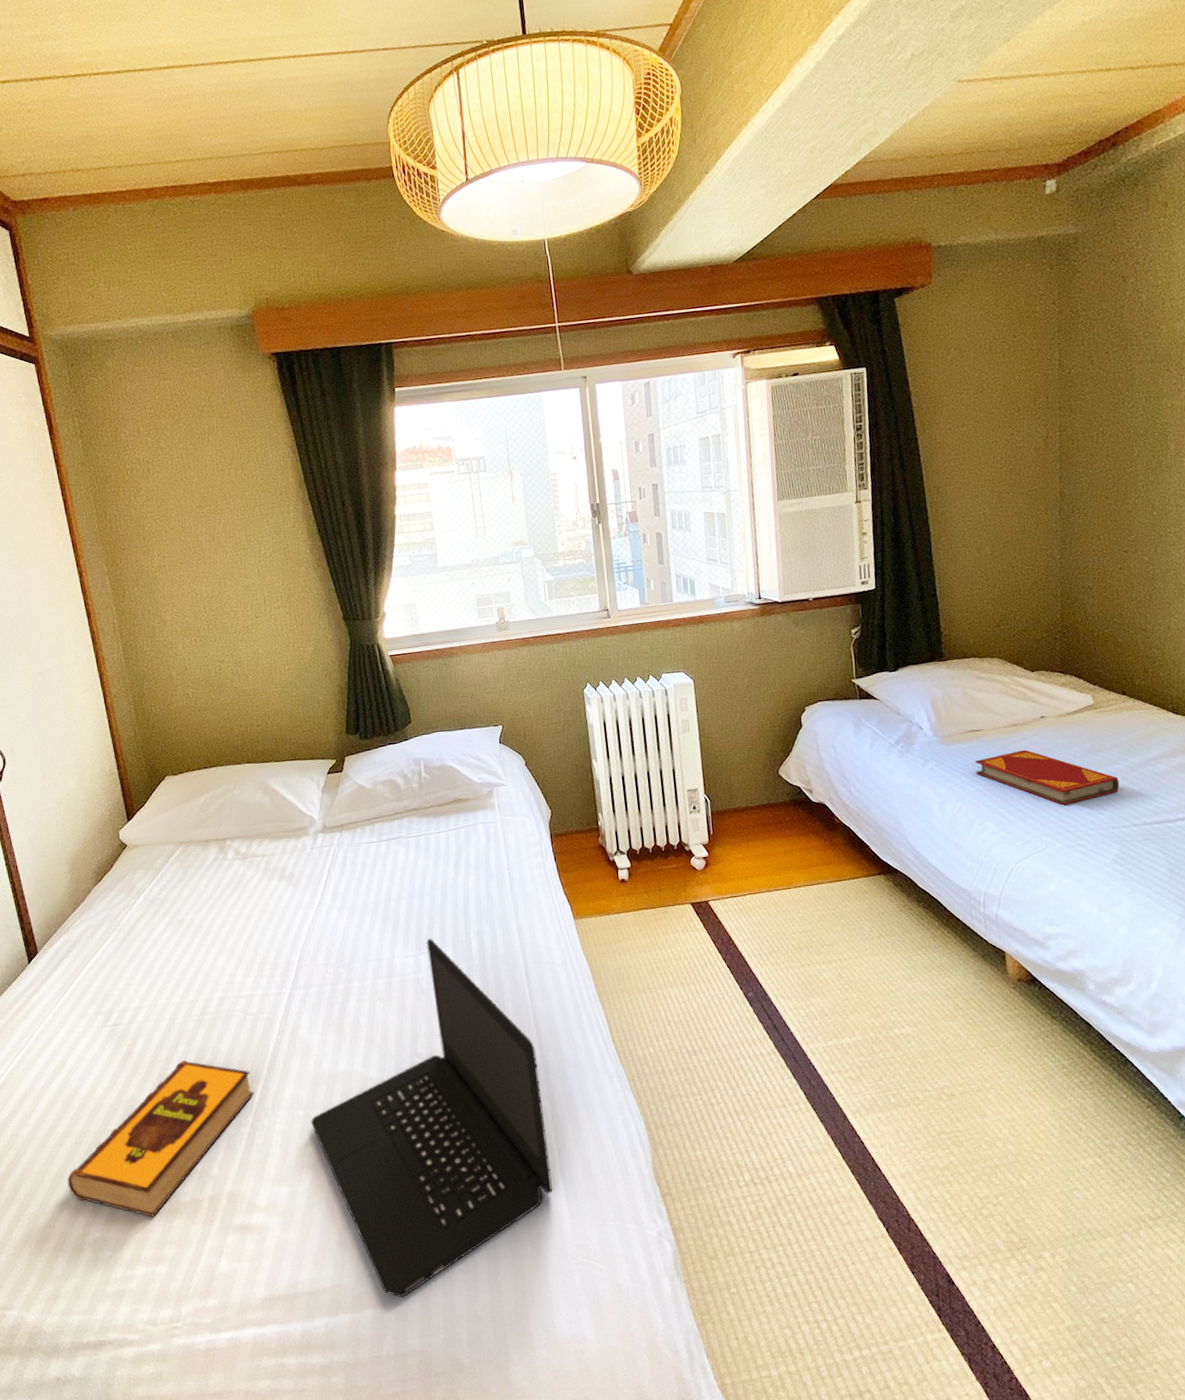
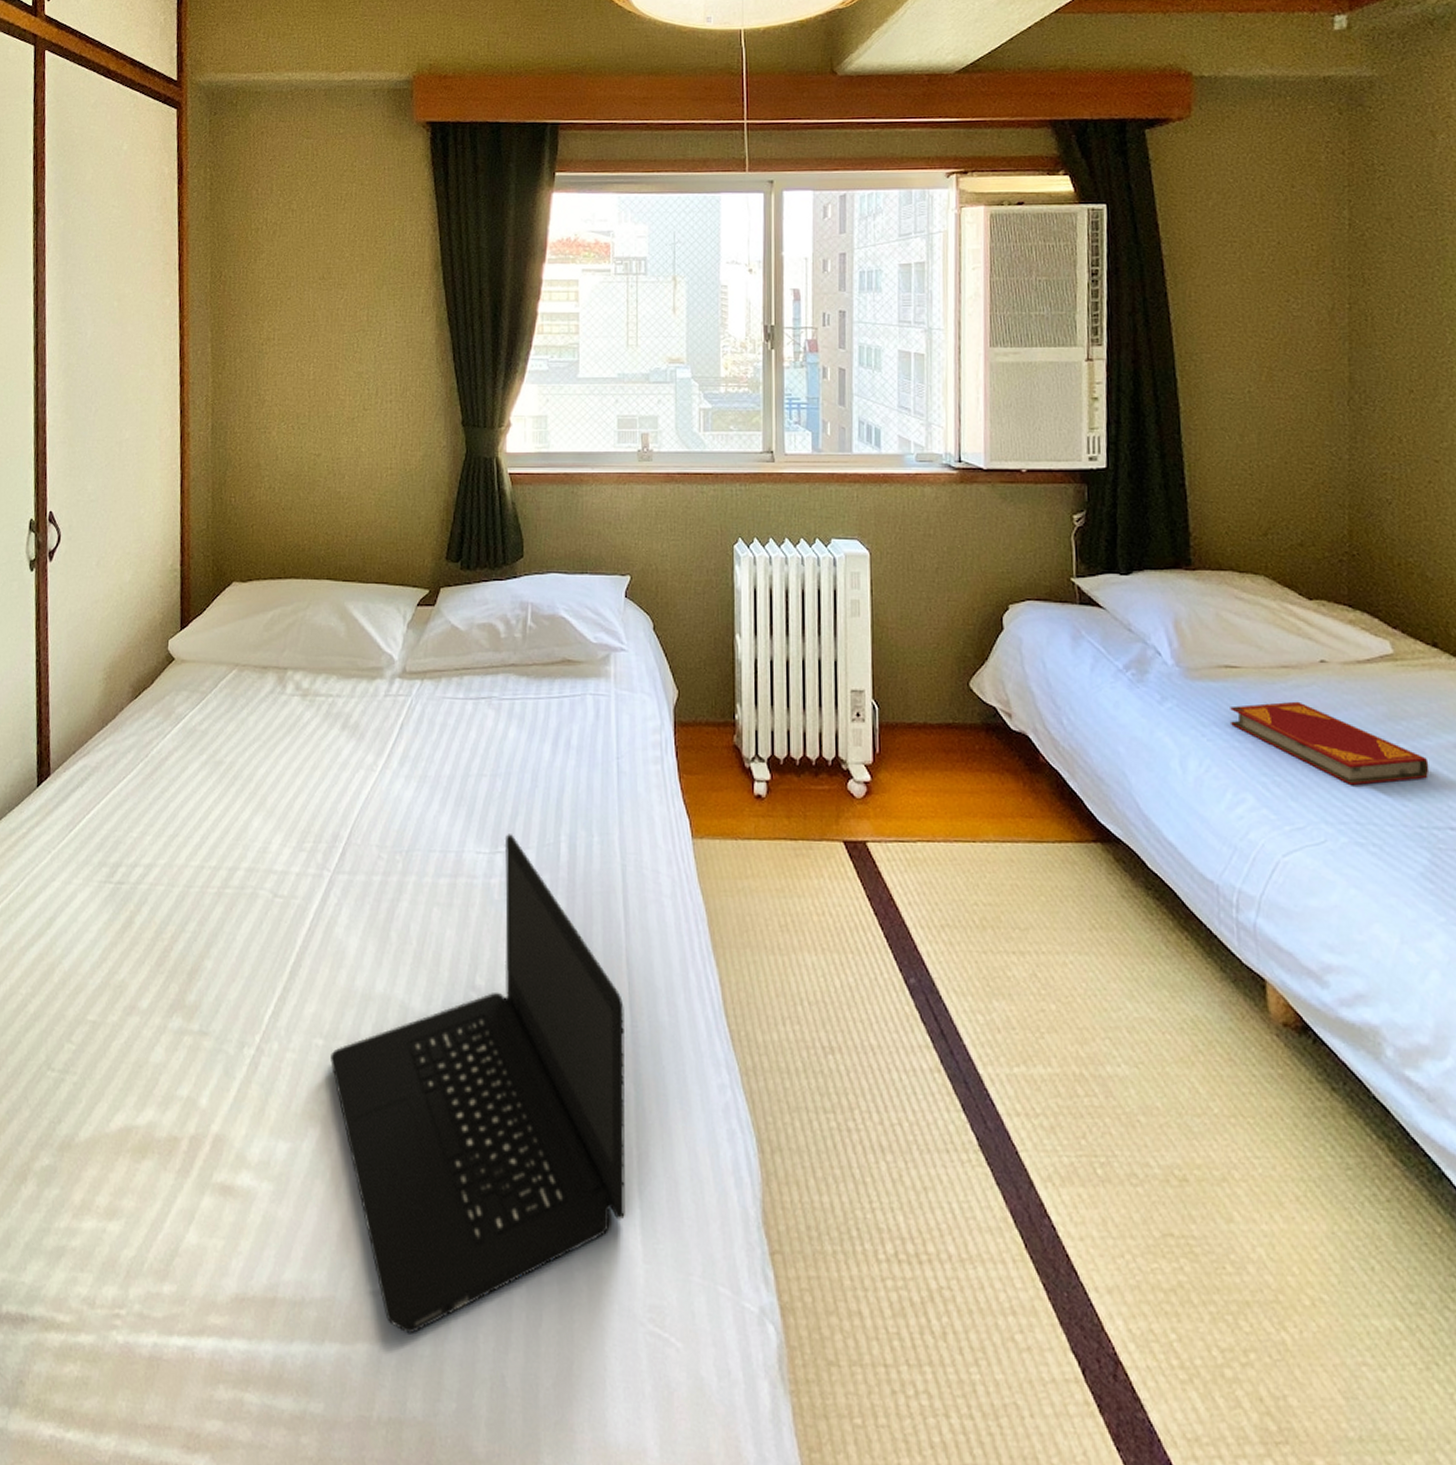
hardback book: present [67,1060,254,1217] -> none [25,943,268,1151]

